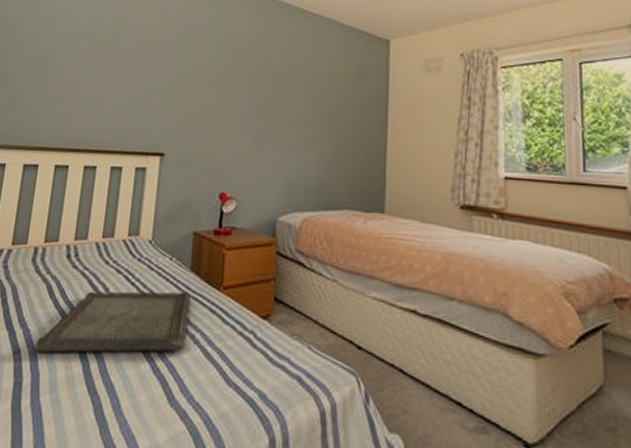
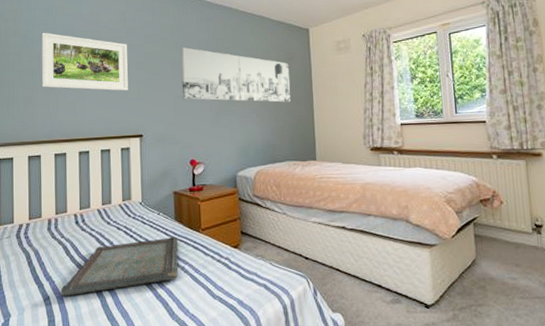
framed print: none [52,16,161,96] -> present [41,32,128,91]
wall art: none [219,48,360,132] -> present [181,47,291,103]

